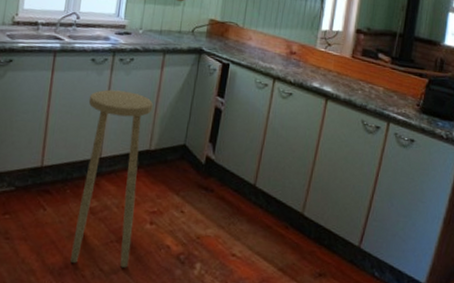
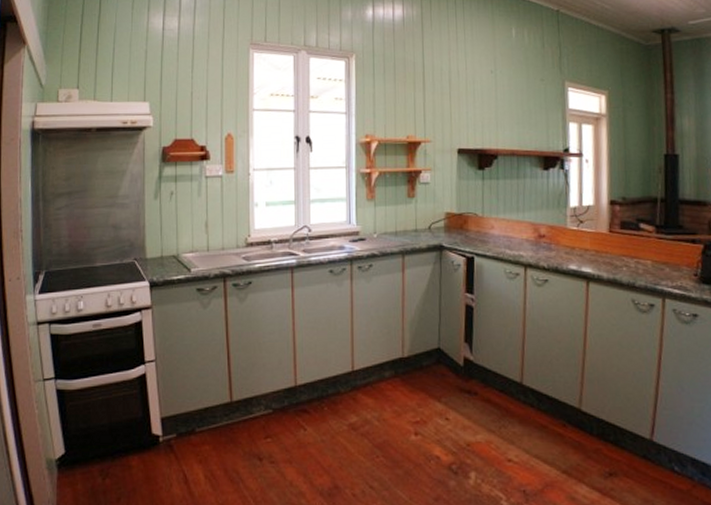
stool: present [70,89,153,268] -> none [332,299,399,483]

